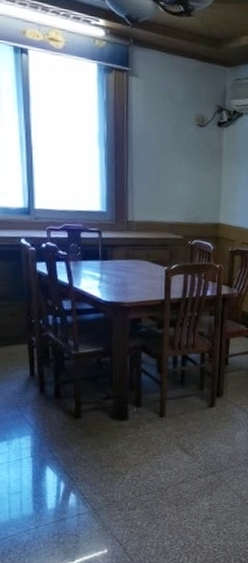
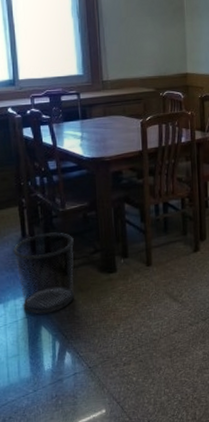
waste bin: none [20,374,85,455] -> present [13,232,74,314]

